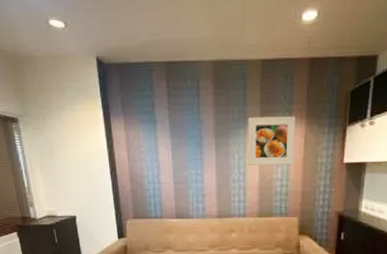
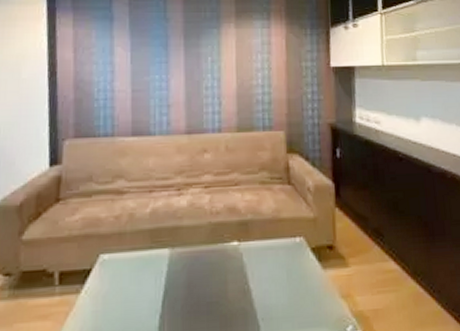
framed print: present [248,116,296,166] -> none [222,16,277,70]

